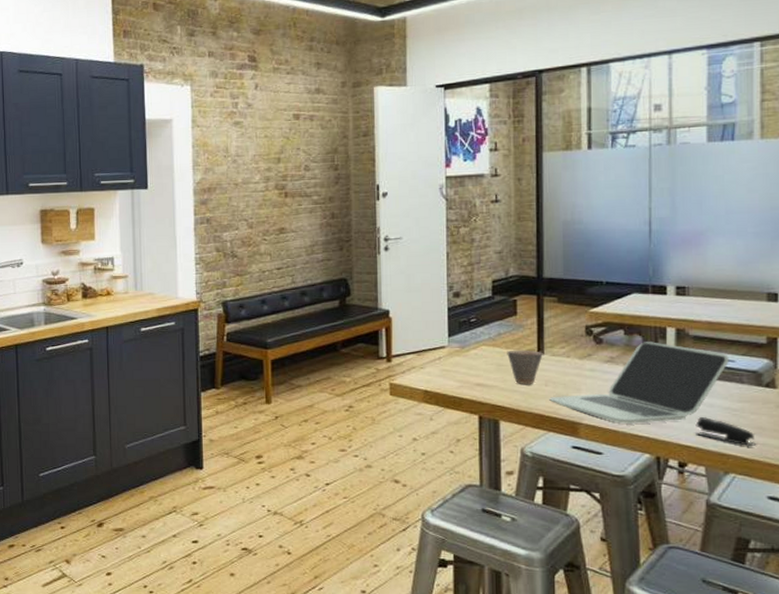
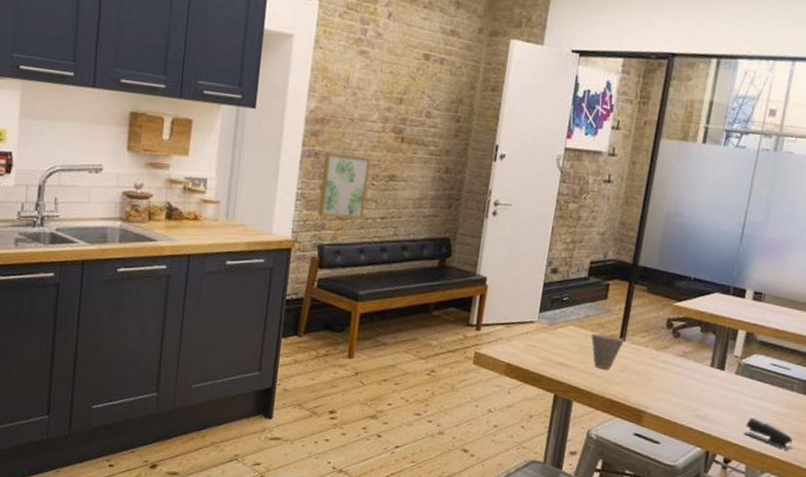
wall art: none [216,216,261,276] -> present [318,152,371,219]
laptop: present [549,342,729,423] -> none [622,341,786,419]

